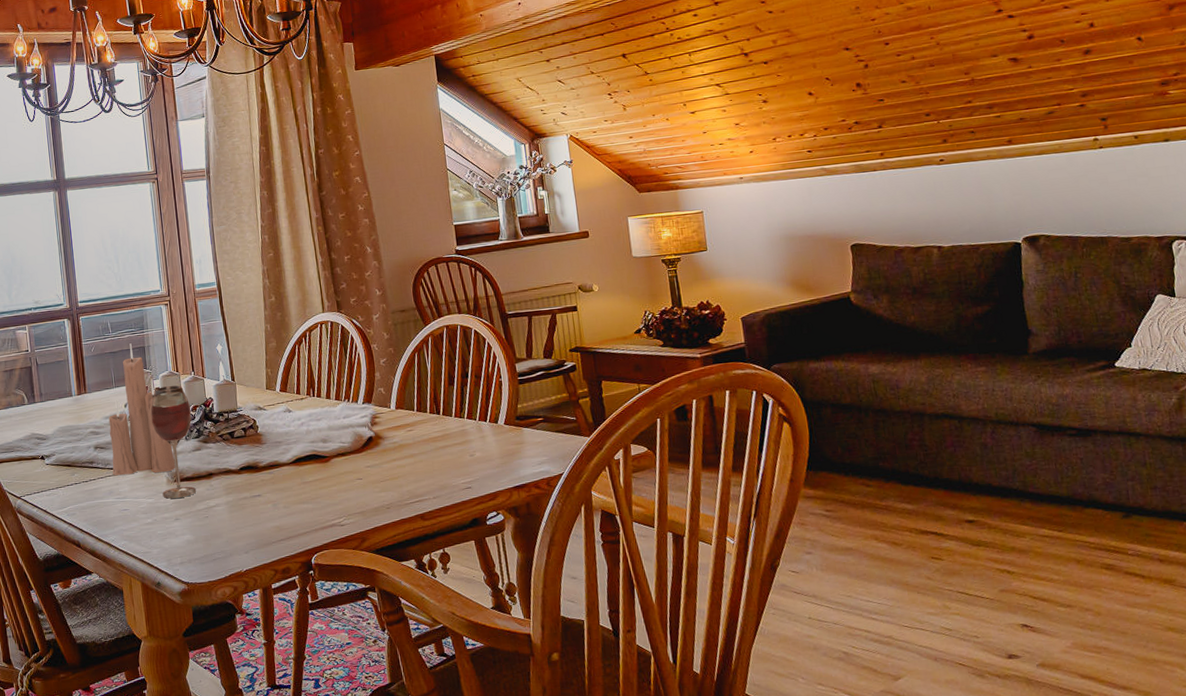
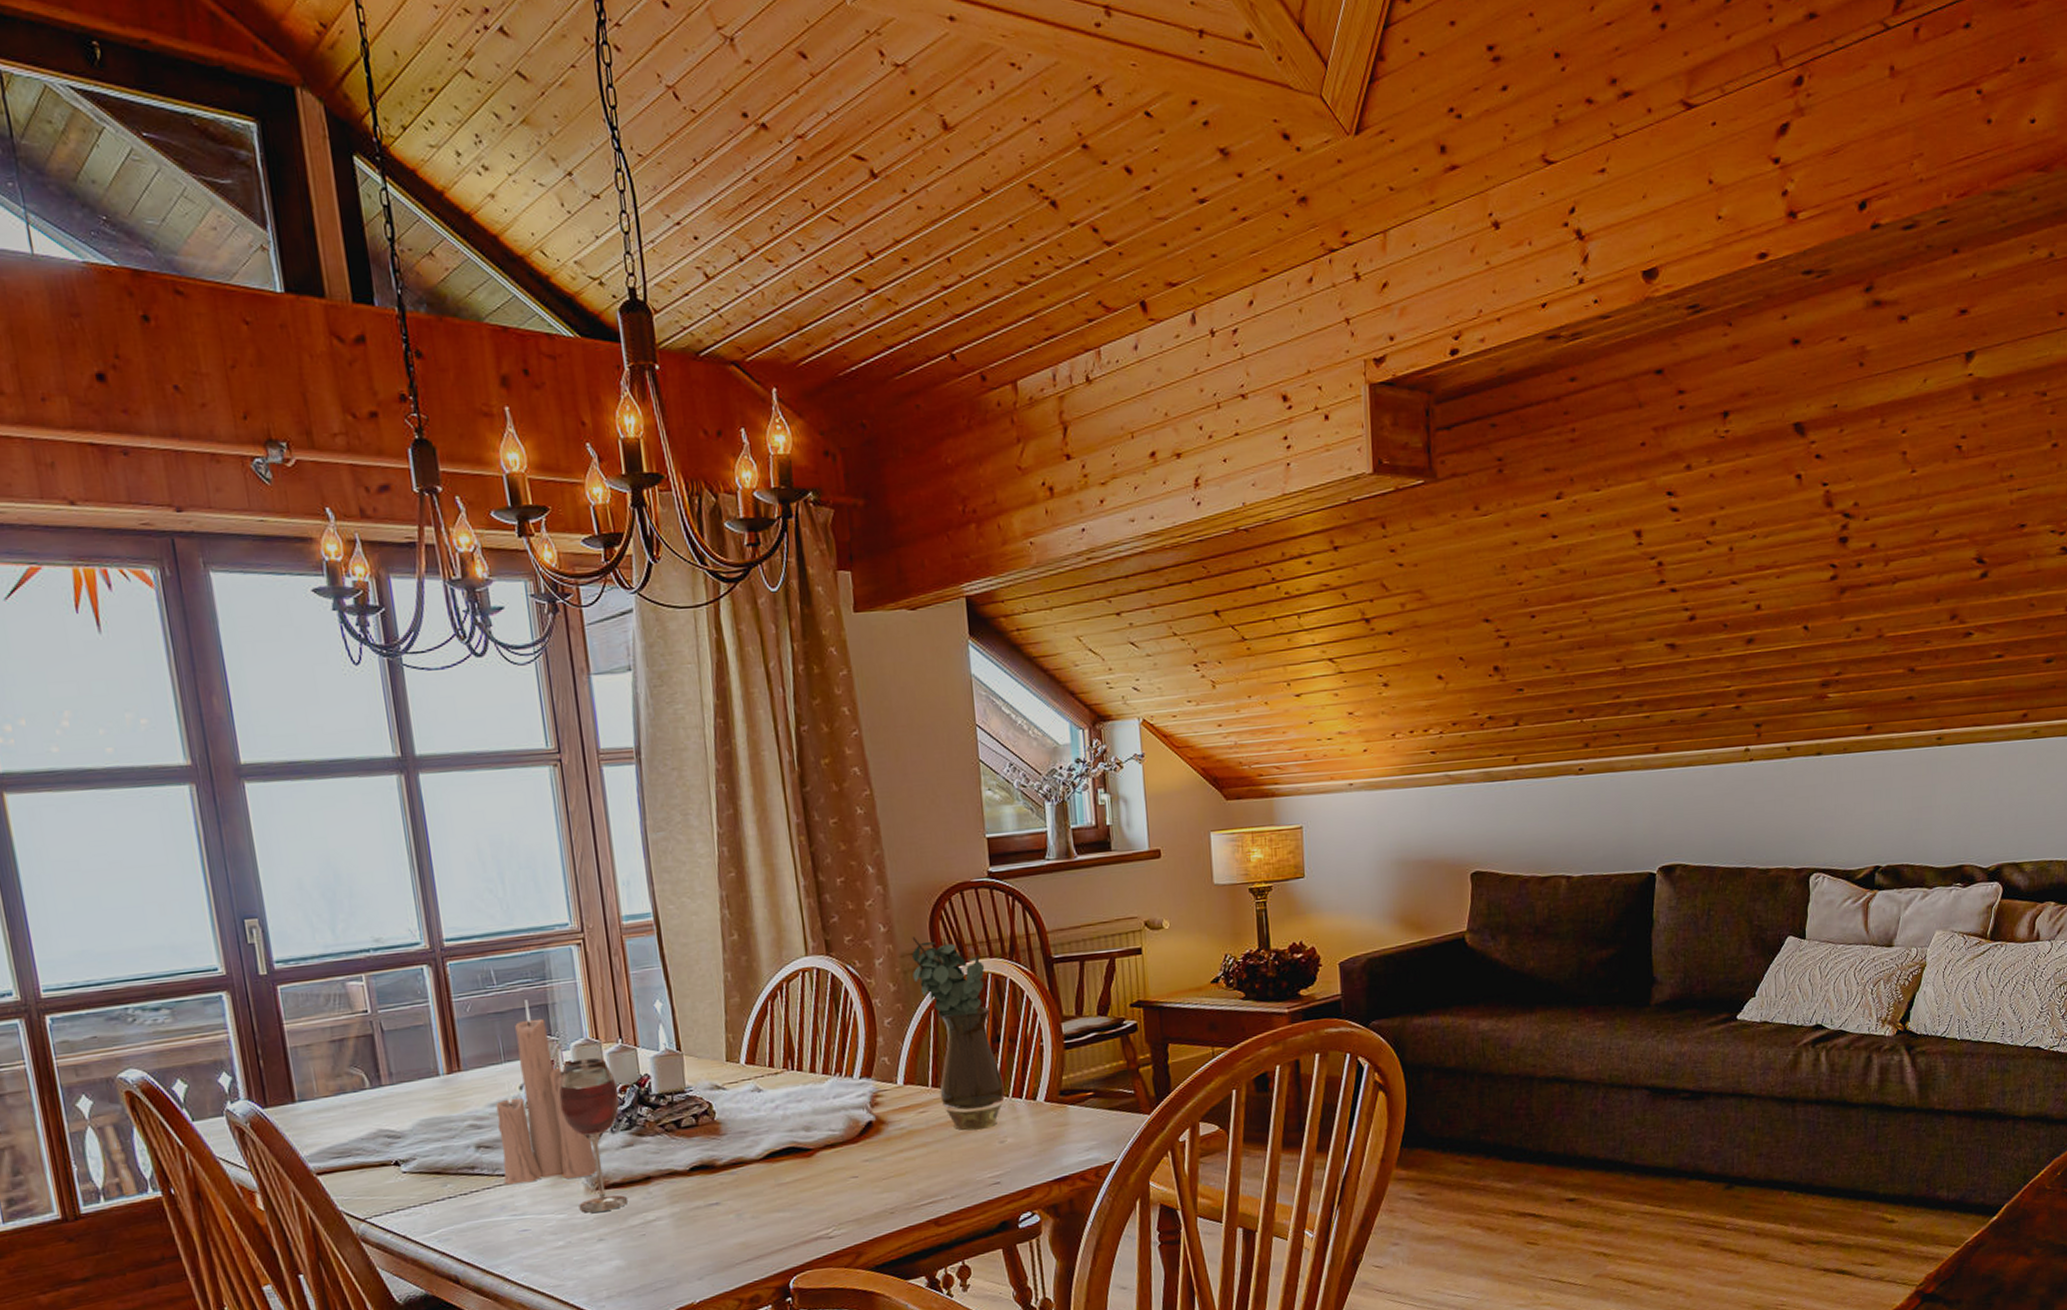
vase: none [400,298,473,446] -> present [912,937,1005,1131]

